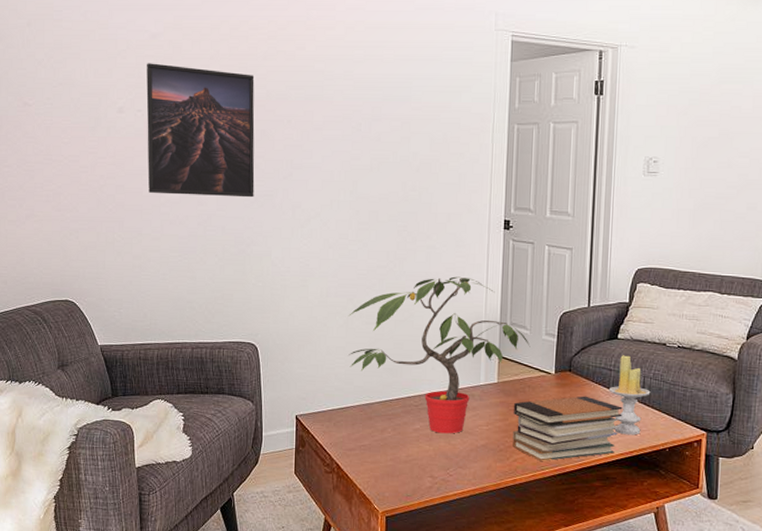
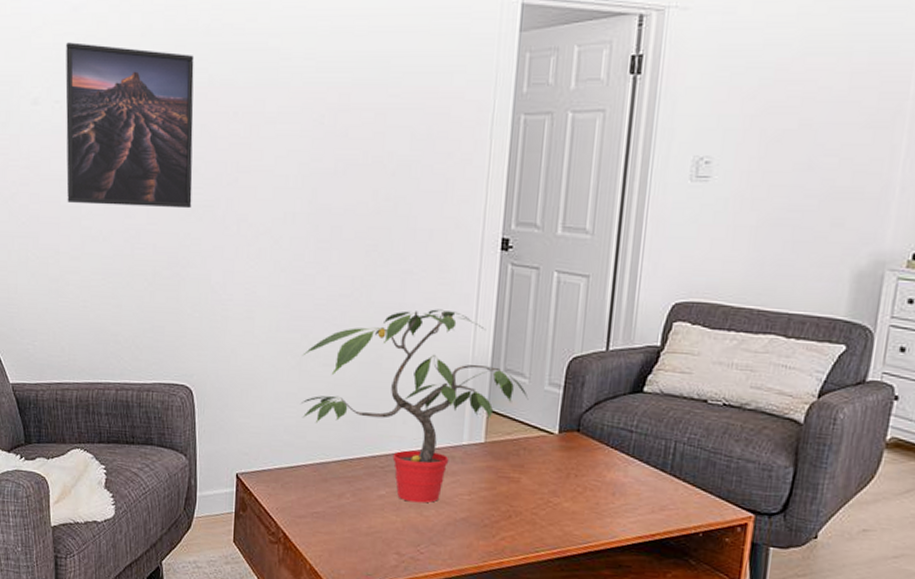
book stack: present [512,396,623,461] -> none [500,462,645,542]
candle: present [608,355,651,435] -> none [627,413,683,515]

